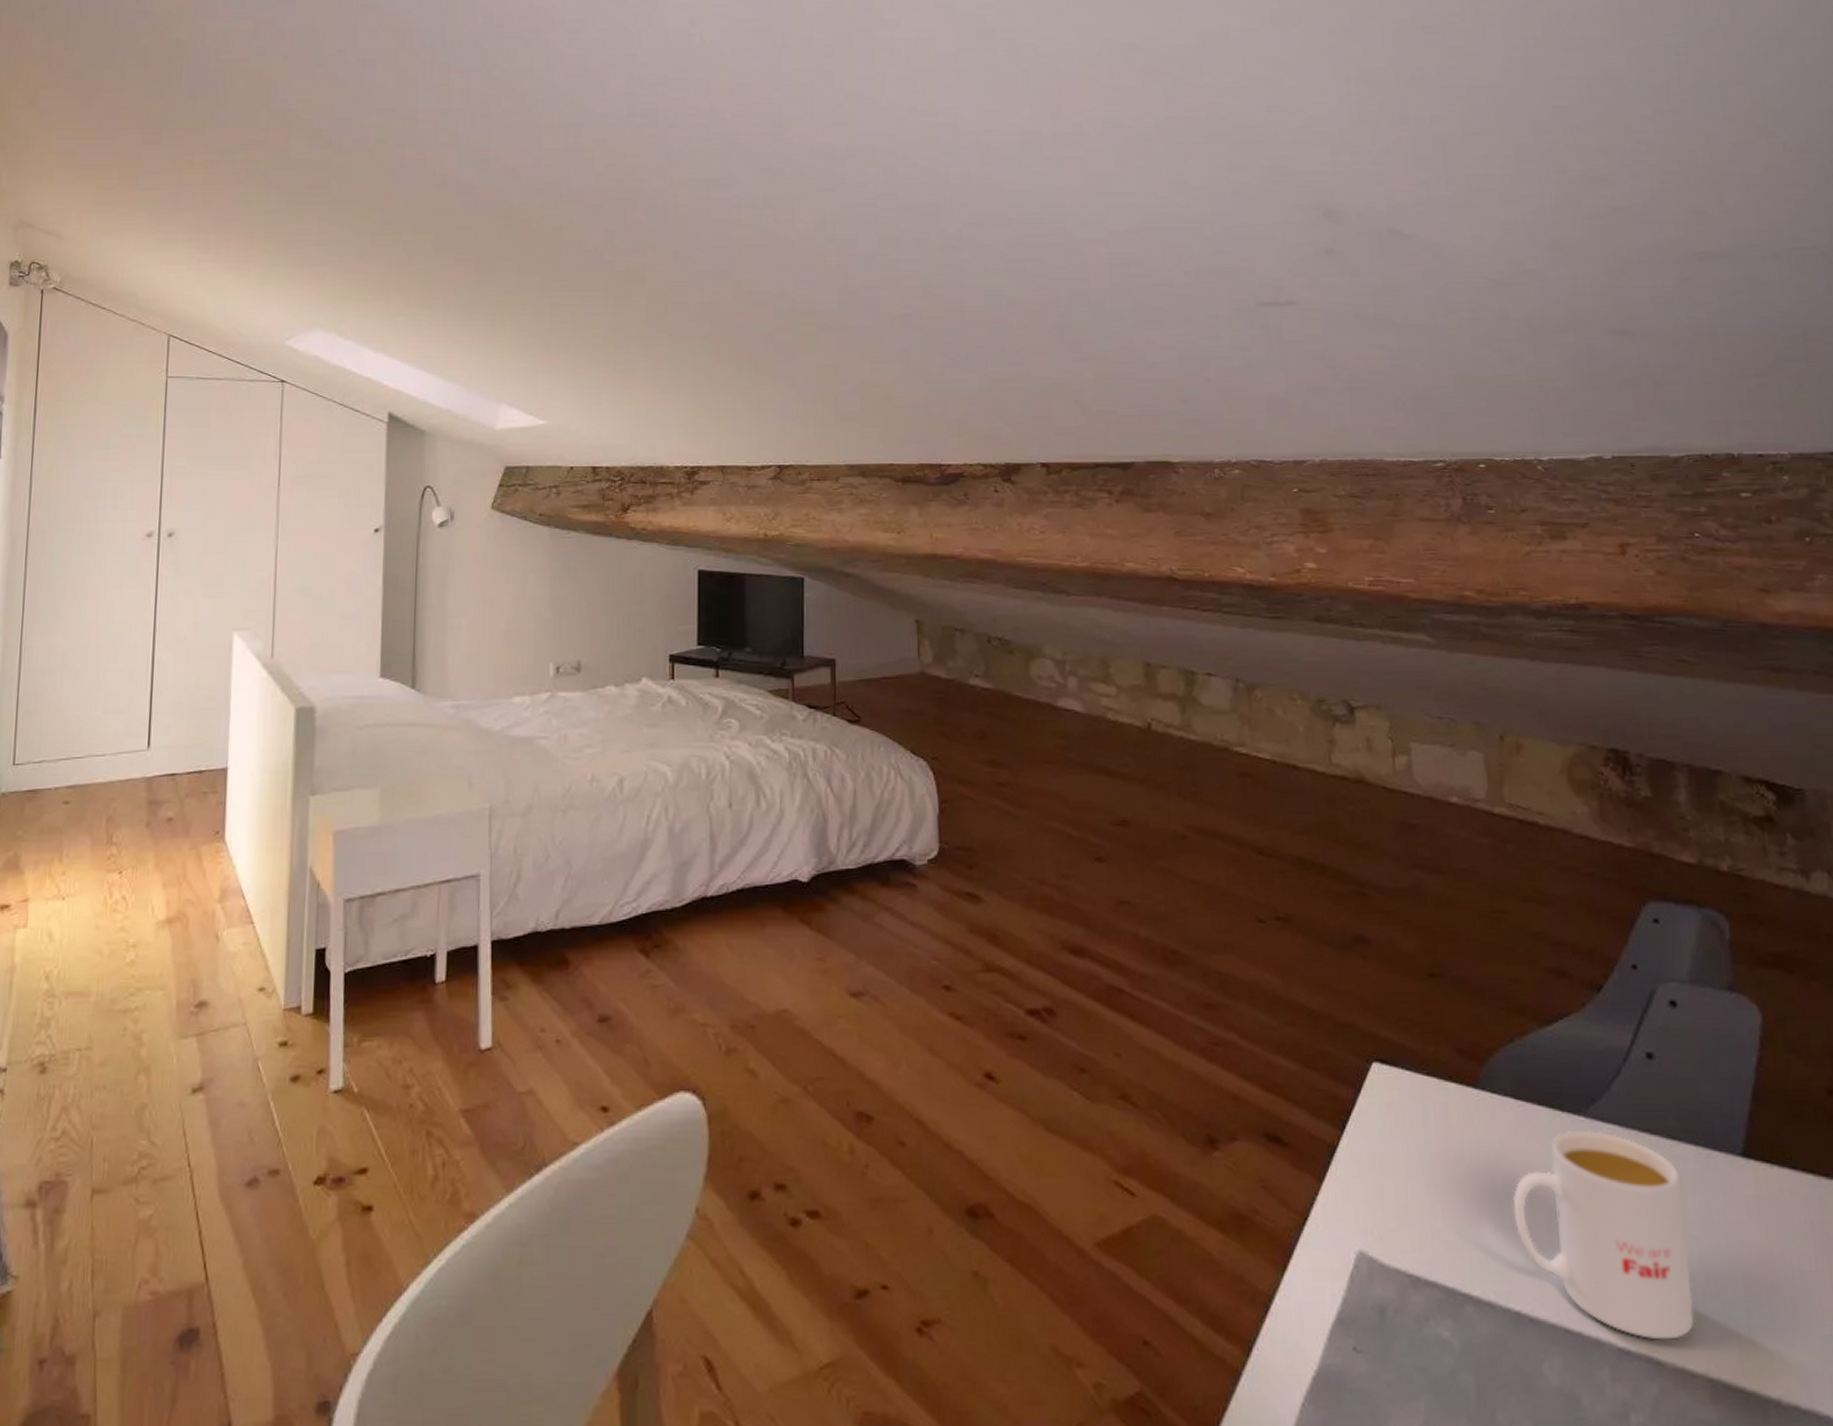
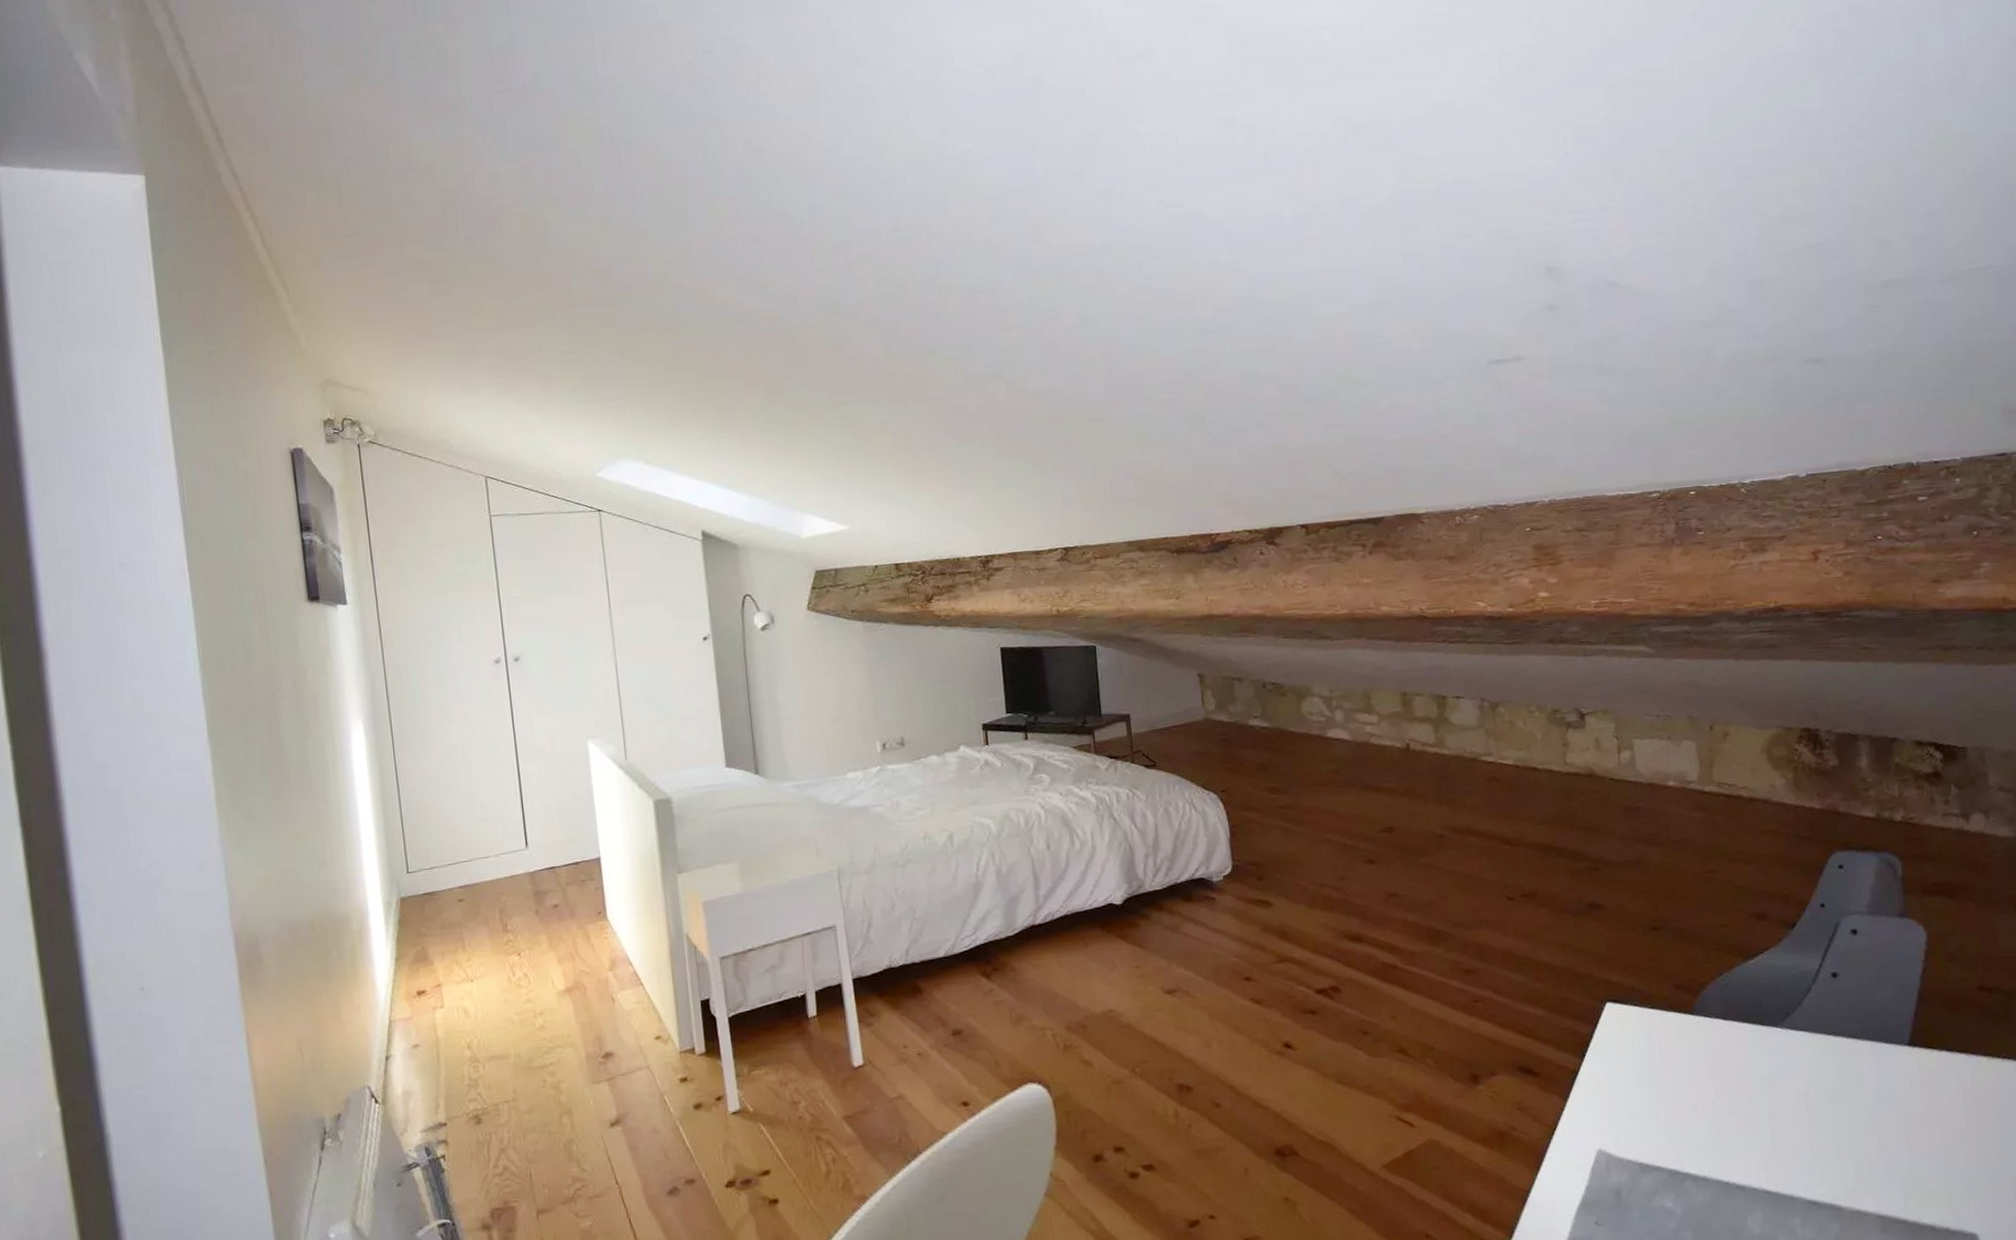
mug: present [1512,1129,1695,1340] -> none [1722,1037,1868,1191]

